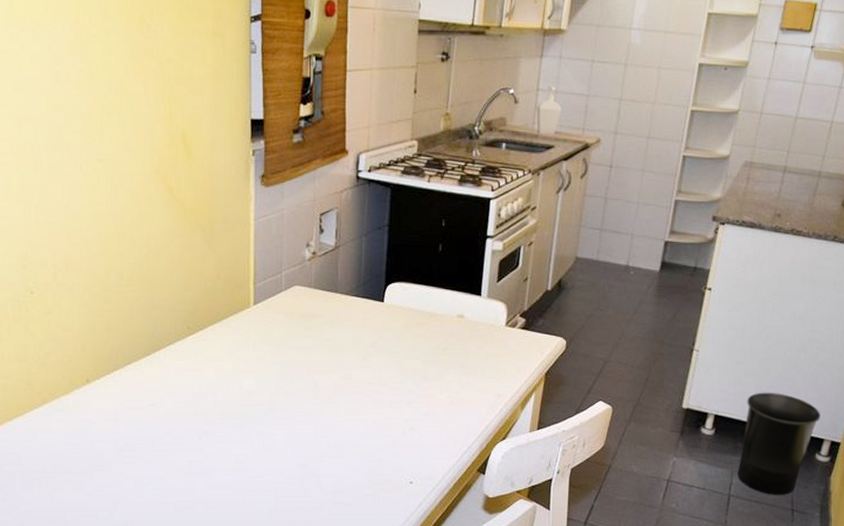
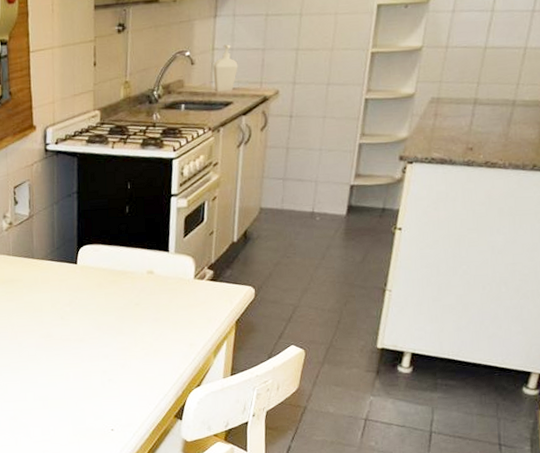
waste bin: present [737,392,820,495] -> none [438,327,526,430]

